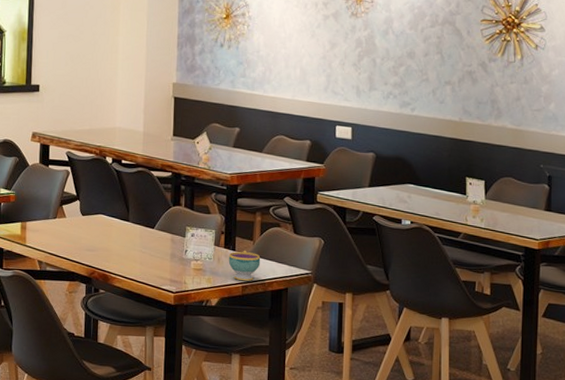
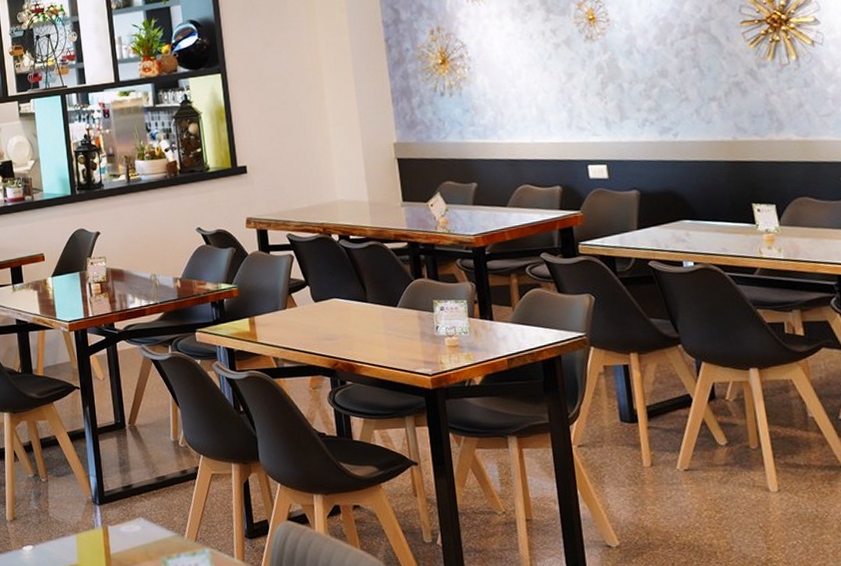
teacup: present [228,250,261,281] -> none [486,318,525,354]

